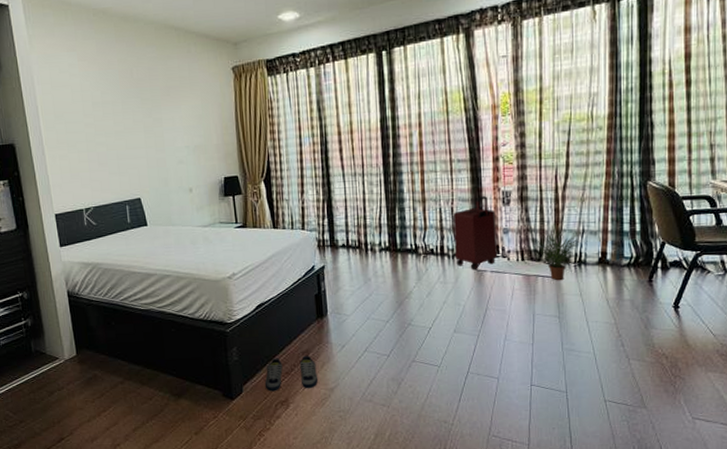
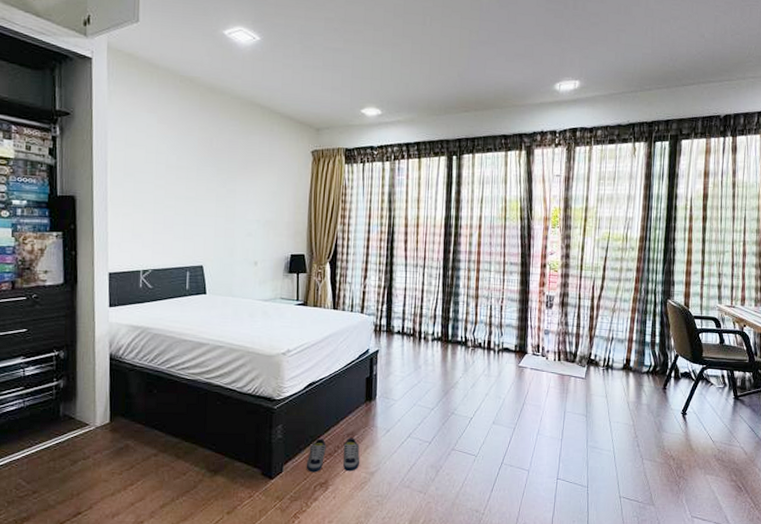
suitcase: present [453,196,498,271] -> none [500,298,539,366]
potted plant: present [529,225,581,281] -> none [566,331,610,382]

